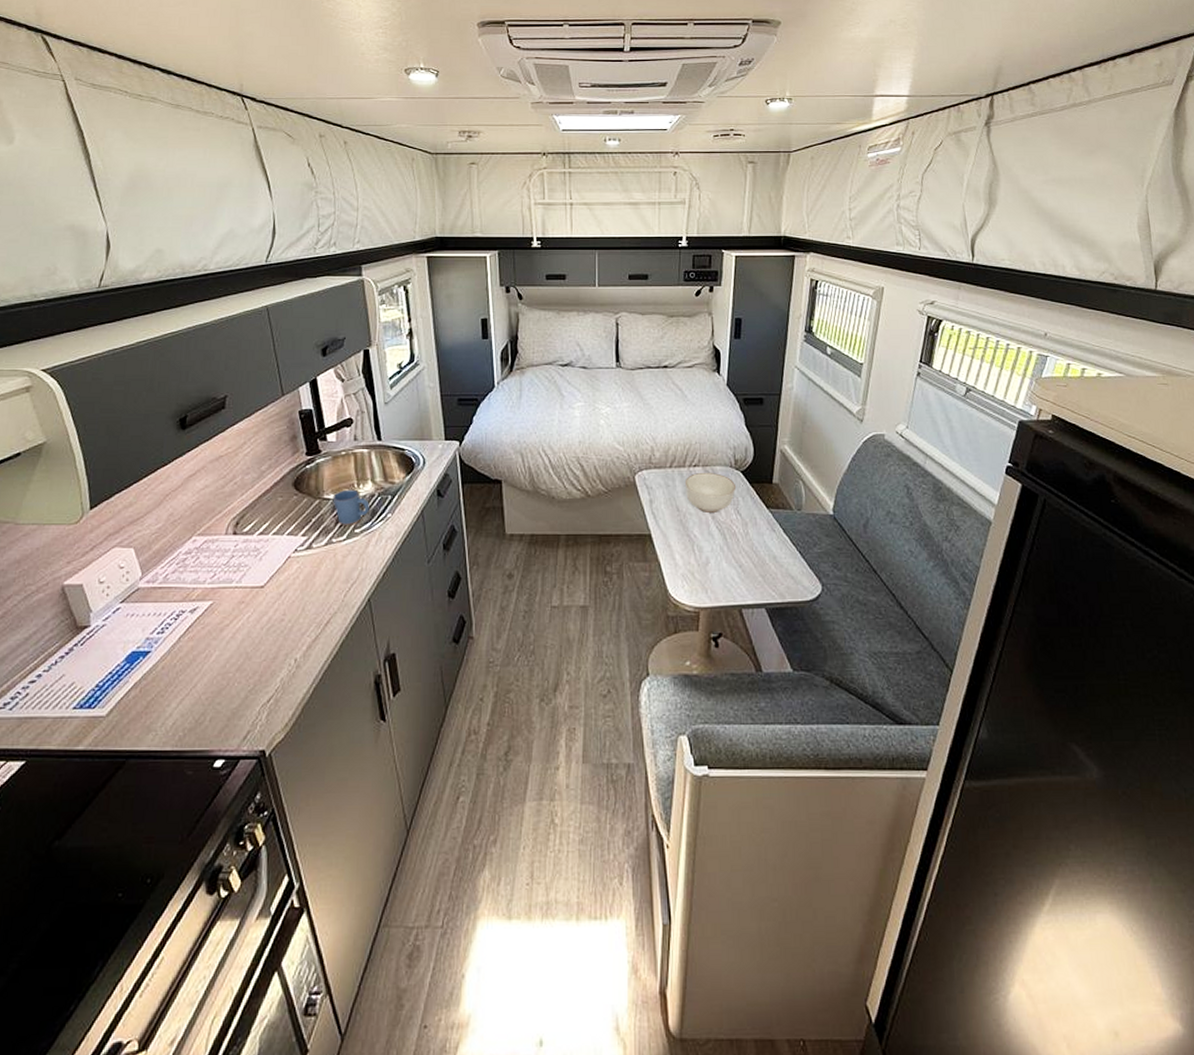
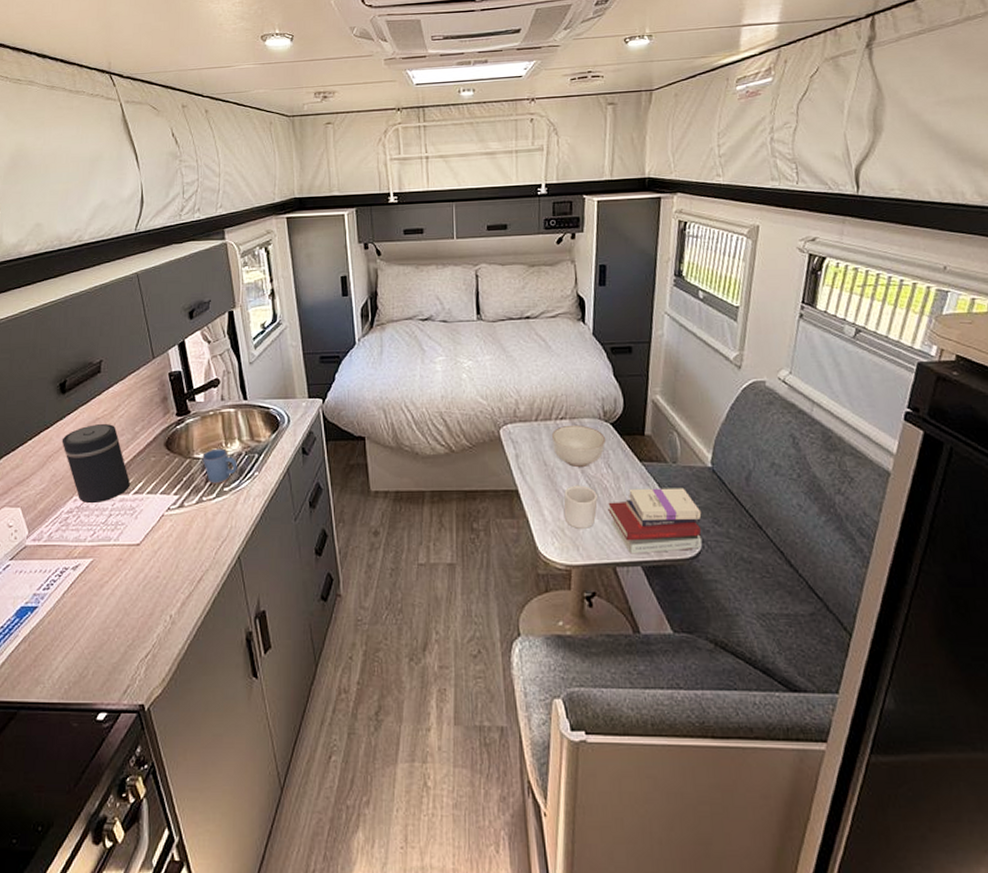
cylinder: none [180,462,255,543] -> present [61,424,130,503]
mug: none [694,529,727,572] -> present [563,484,598,529]
books: none [736,534,823,597] -> present [608,488,703,554]

